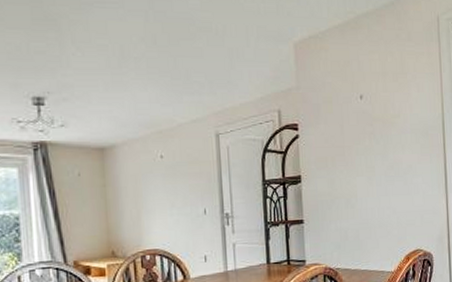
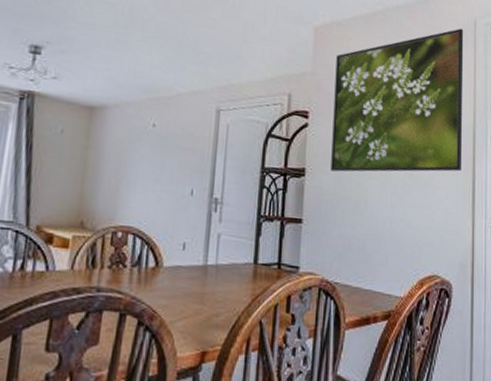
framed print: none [317,26,434,174] -> present [331,28,464,172]

